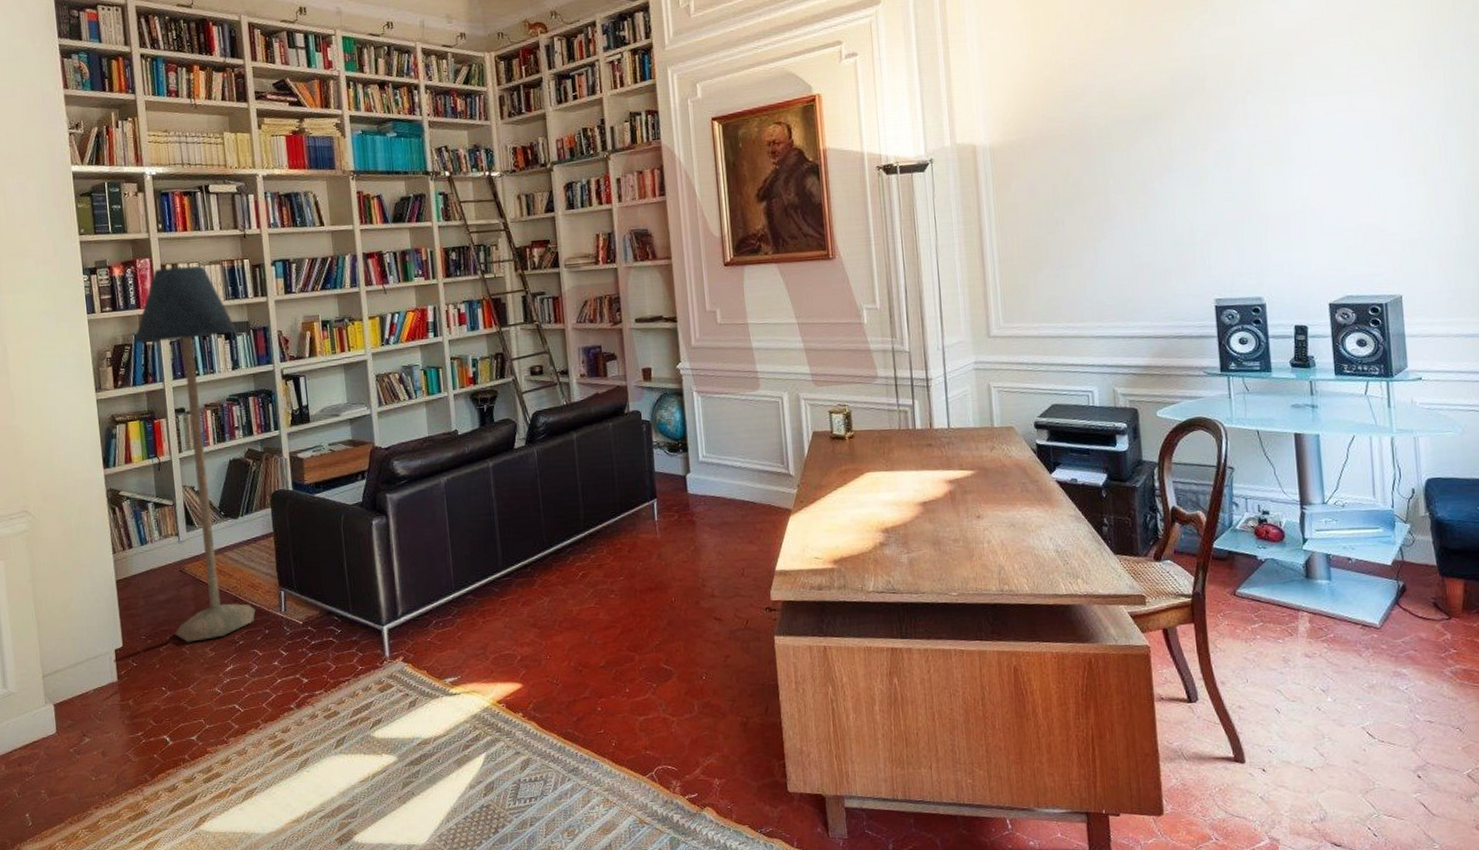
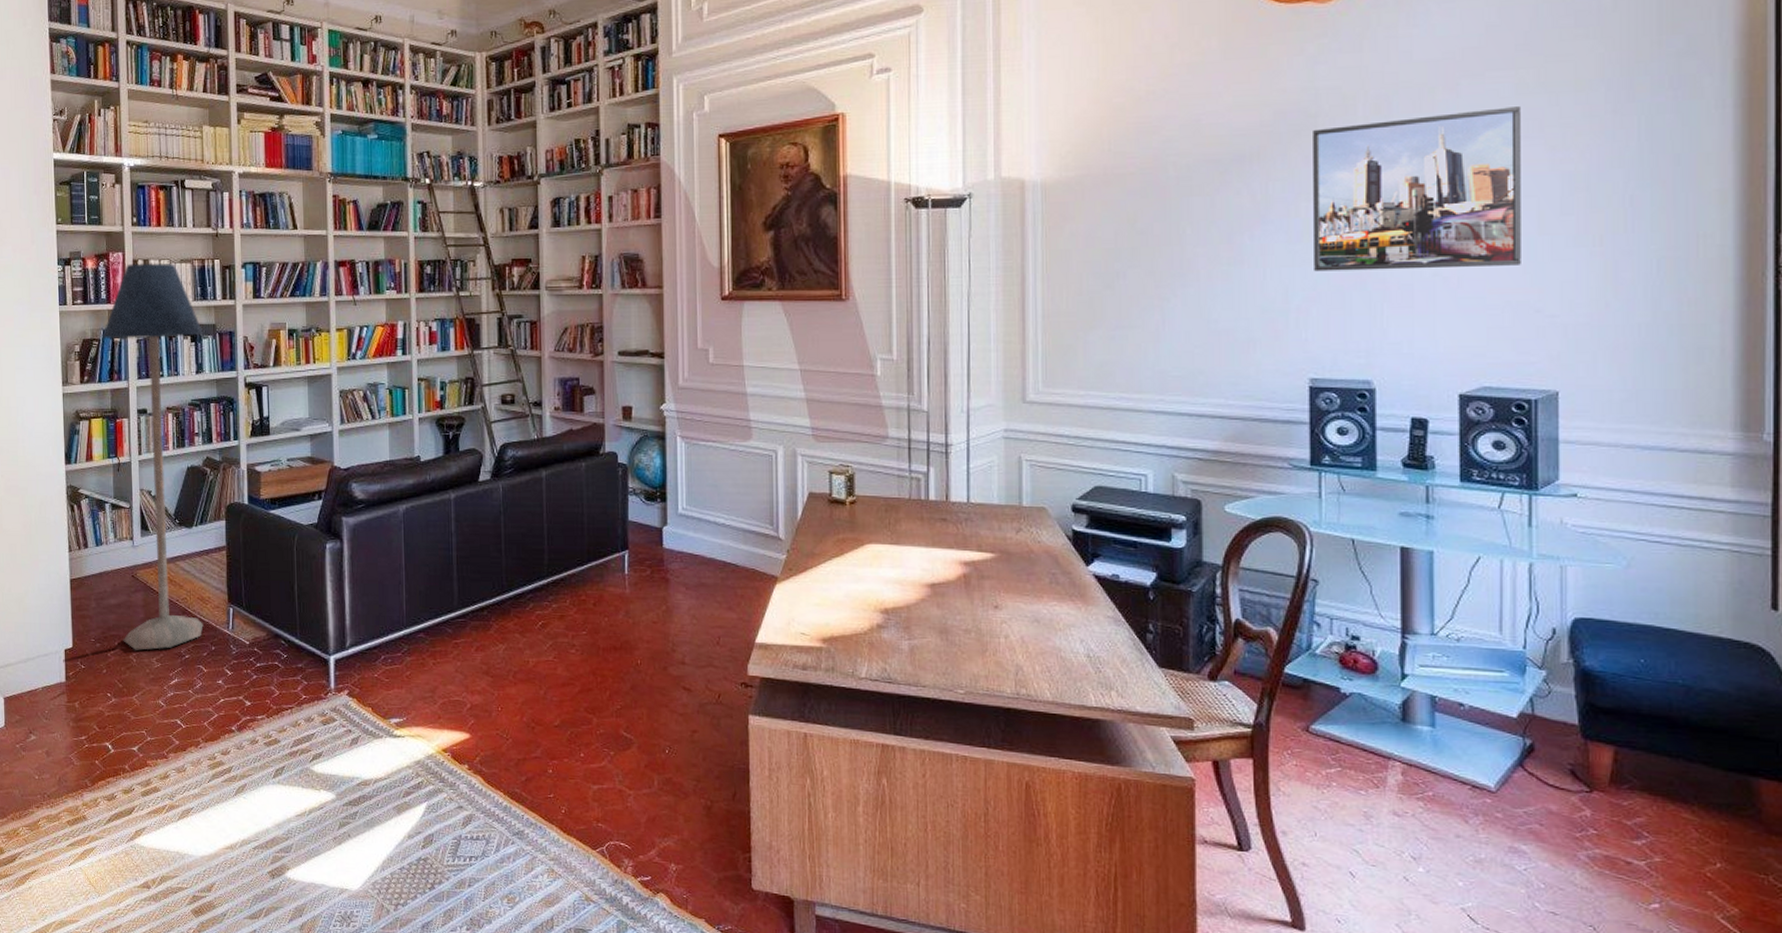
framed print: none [1202,65,1367,210] -> present [1313,107,1521,272]

